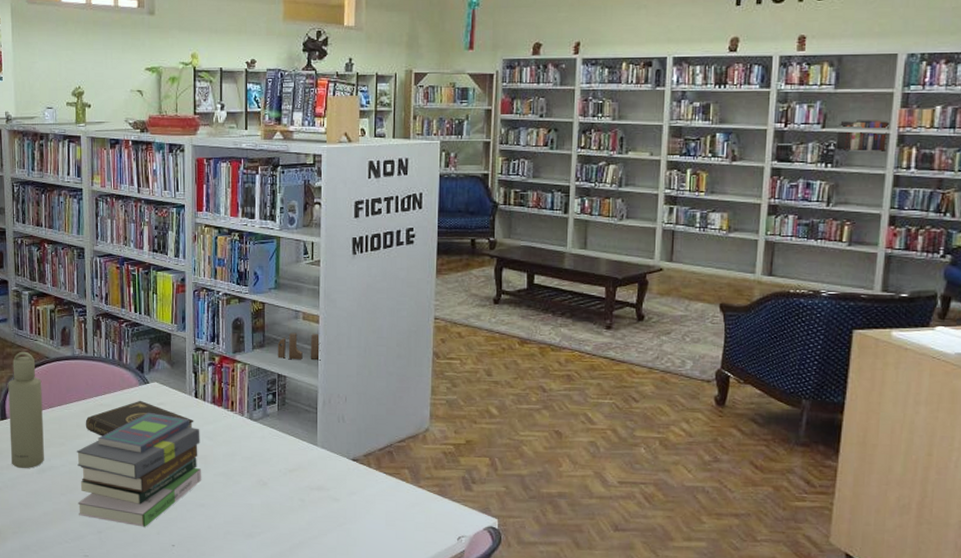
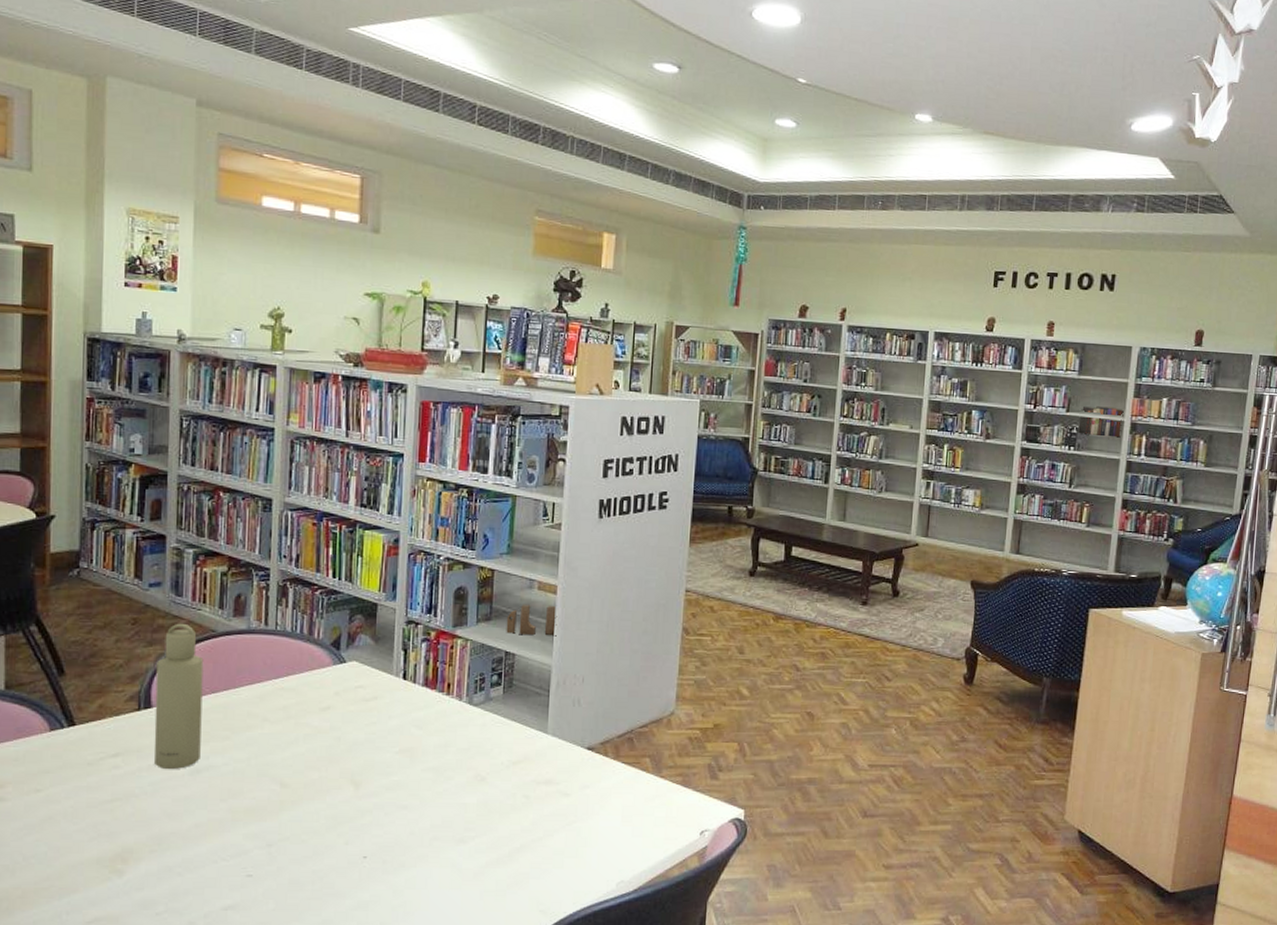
books: present [76,412,202,527] -> none [242,697,407,837]
book: present [85,400,194,437] -> none [259,682,400,727]

